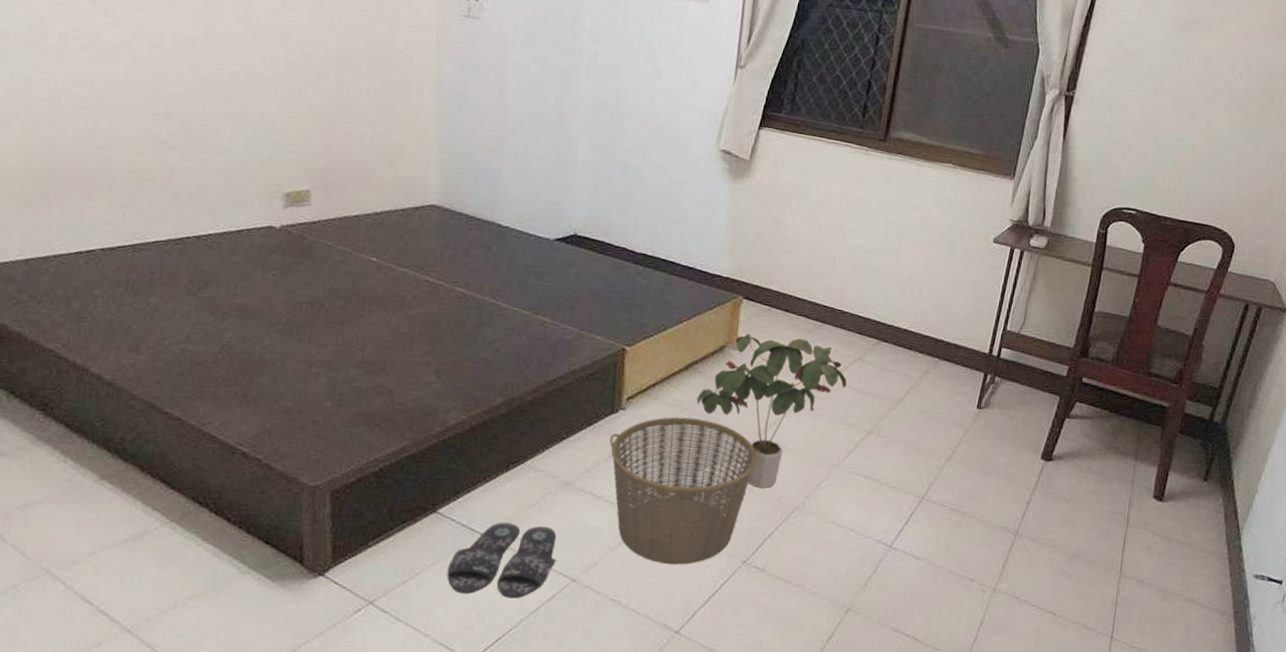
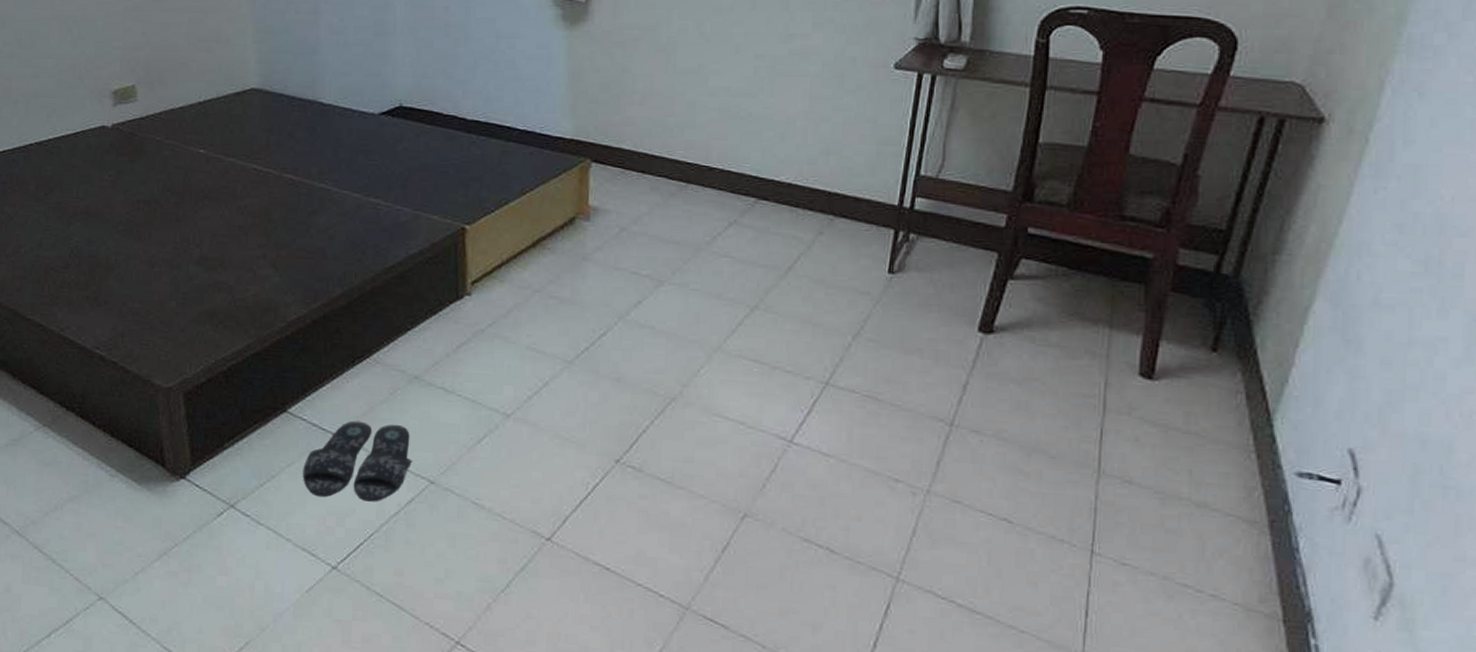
basket: present [609,416,761,565] -> none [456,300,626,465]
potted plant: present [696,333,848,488] -> none [548,200,723,377]

